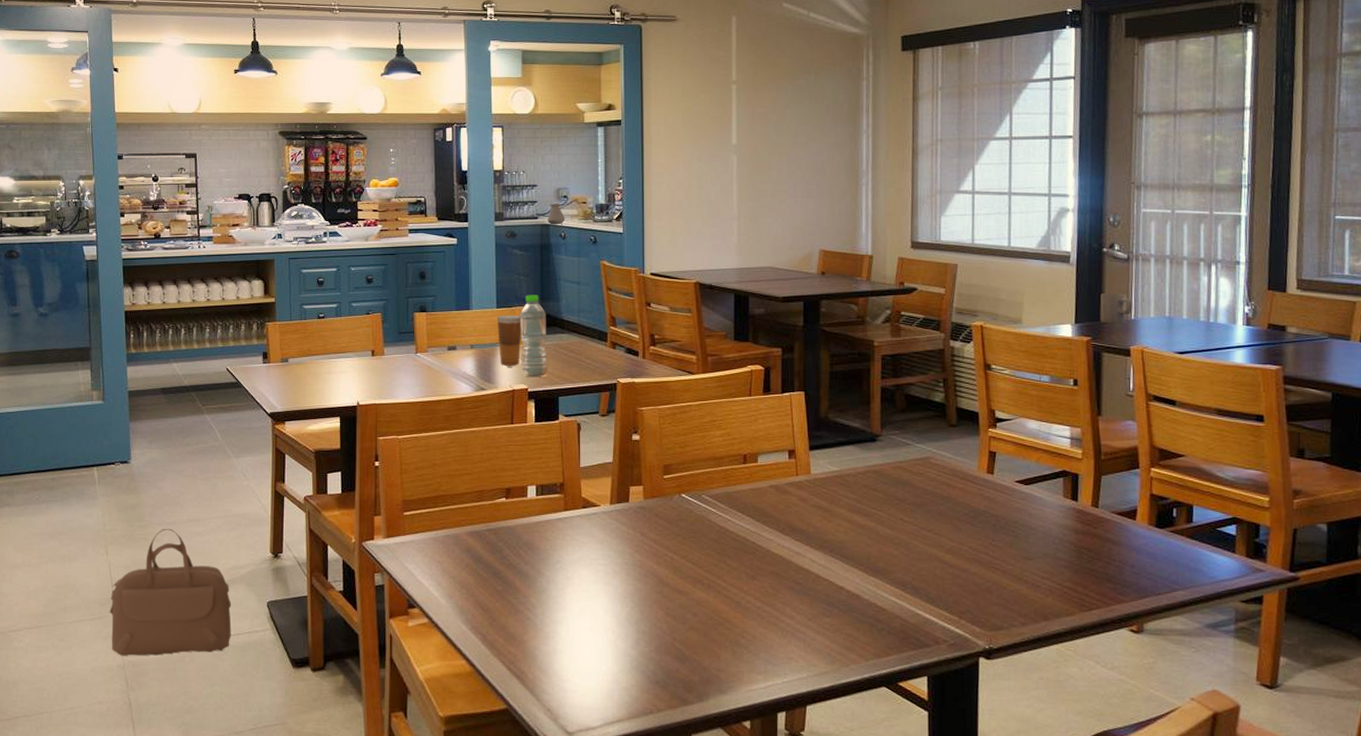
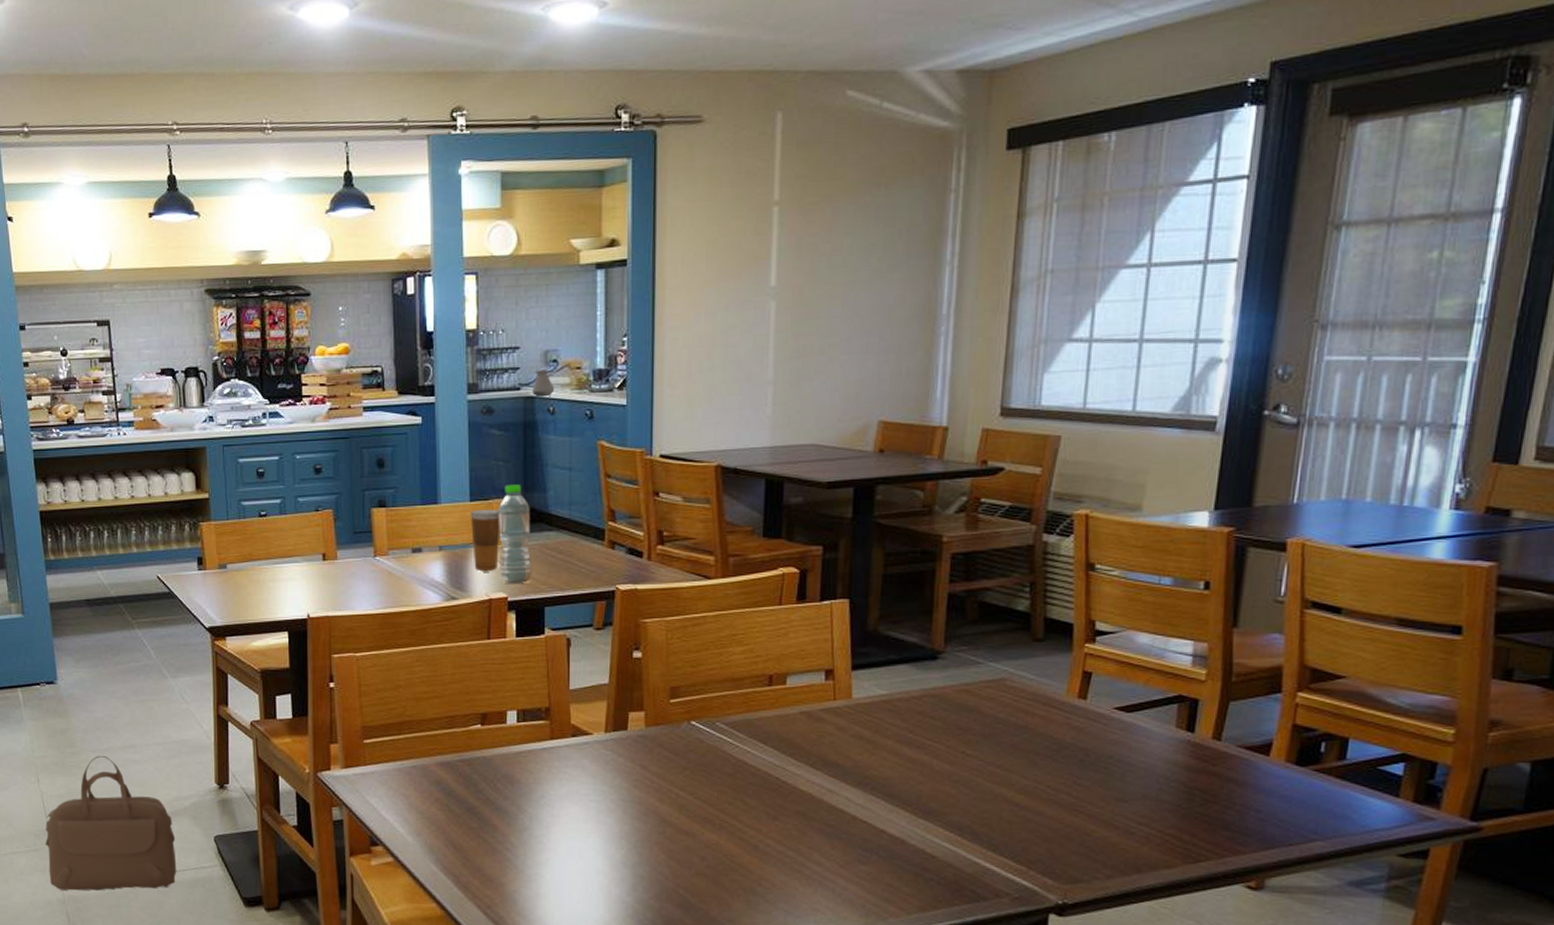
cup: present [1100,294,1133,324] -> none [1249,470,1298,511]

